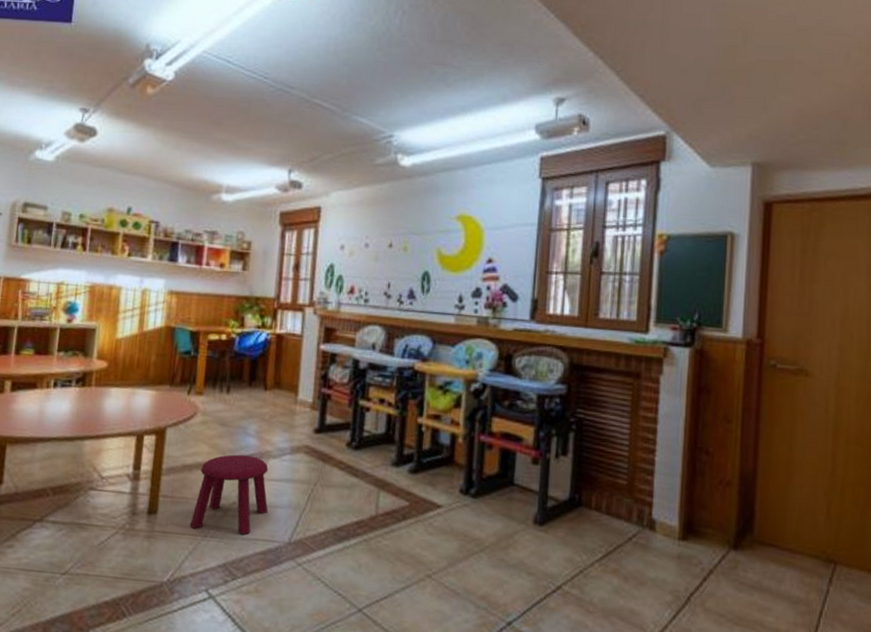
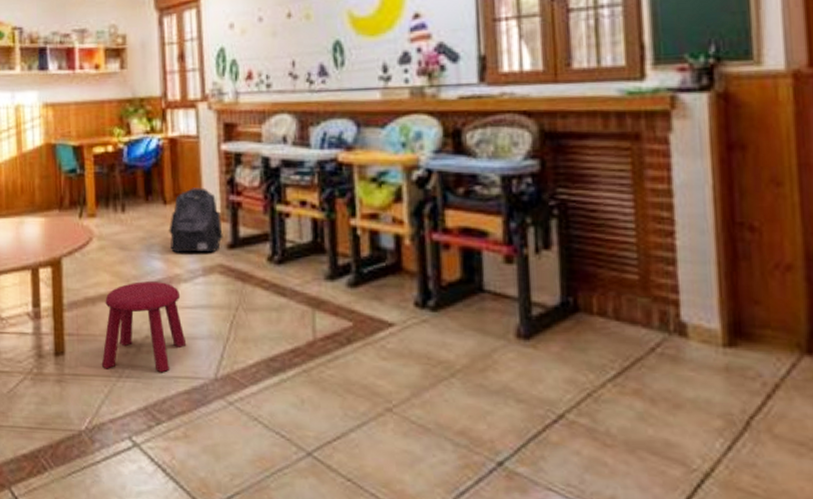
backpack: none [265,378,312,436] -> present [169,187,223,253]

